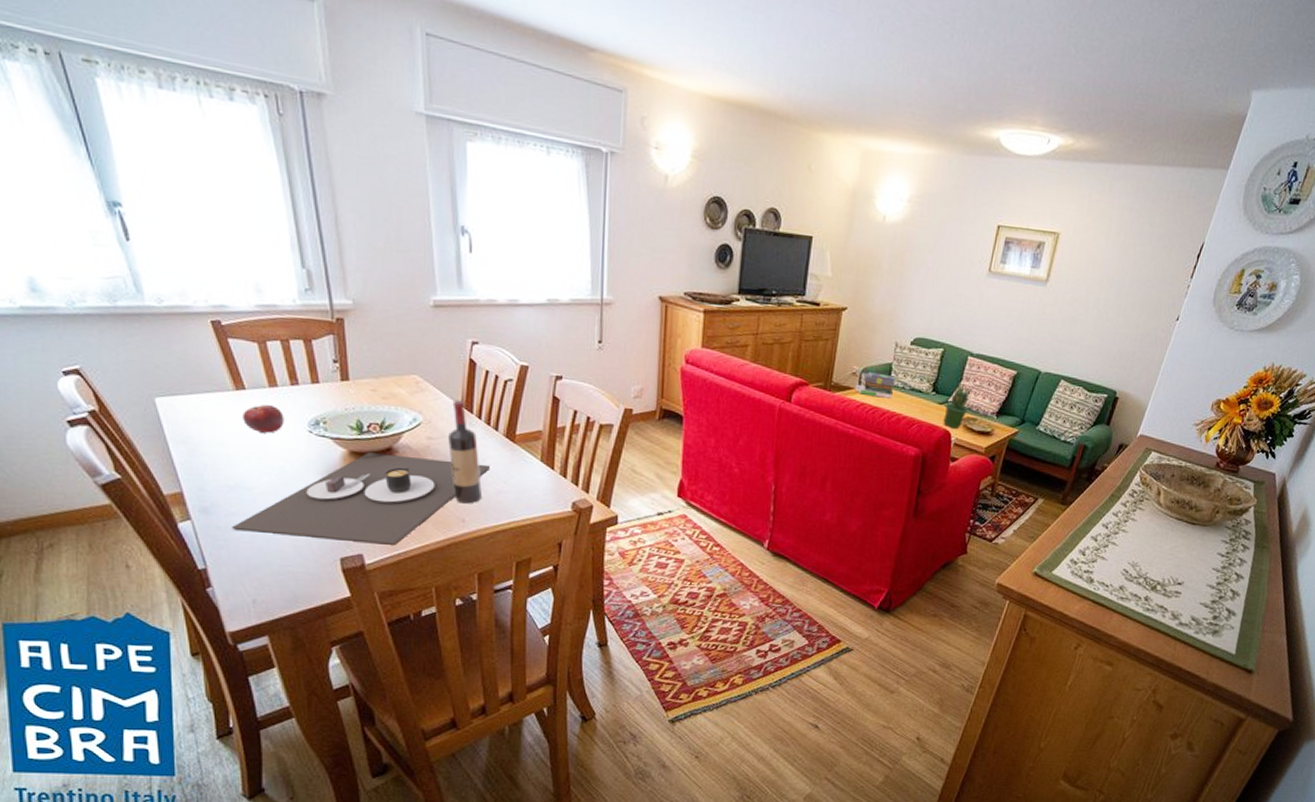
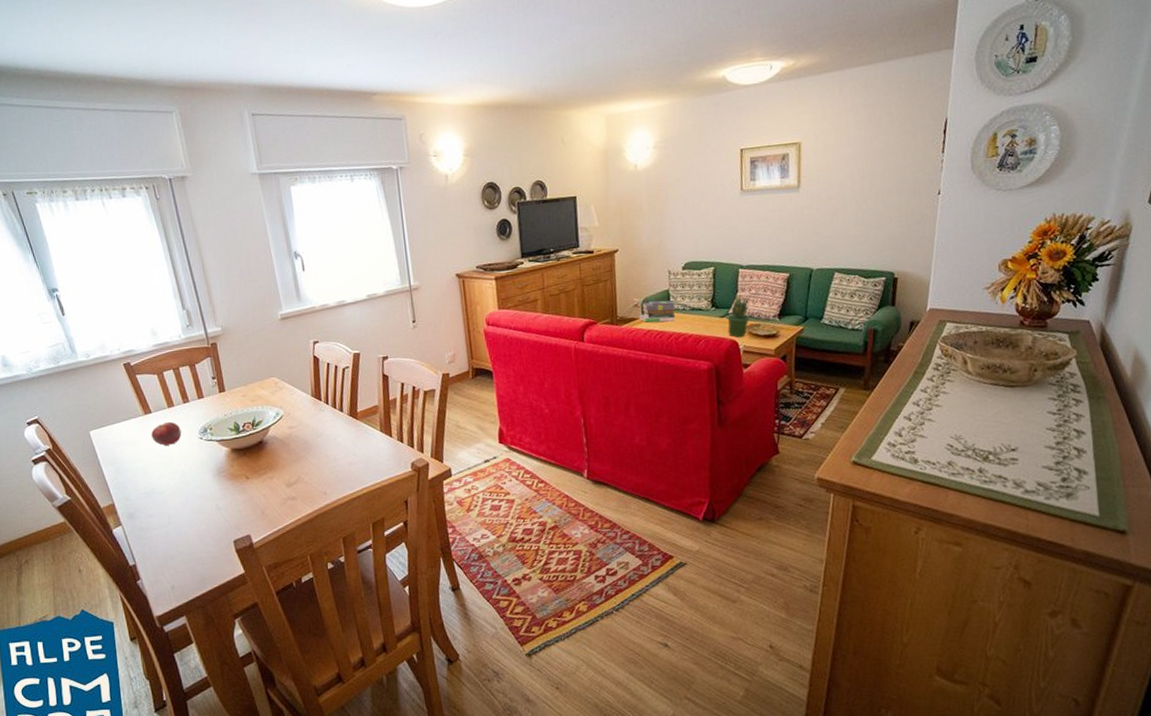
place setting: present [232,452,490,545] -> none [151,442,341,529]
wine bottle: present [447,400,482,504] -> none [304,391,337,479]

